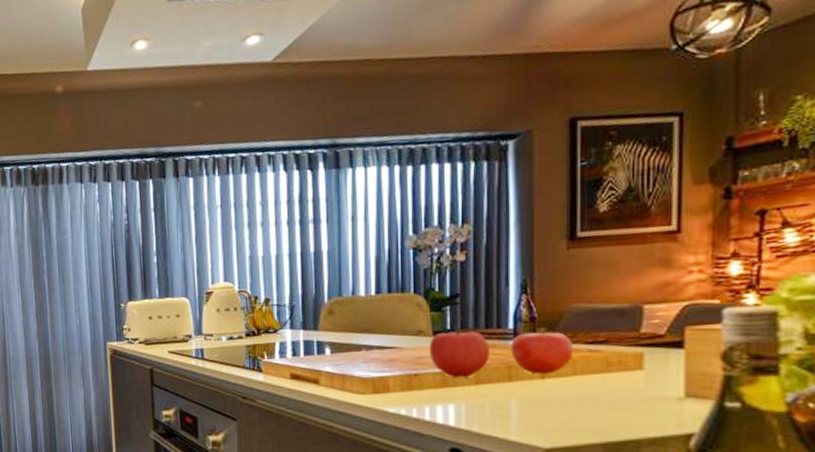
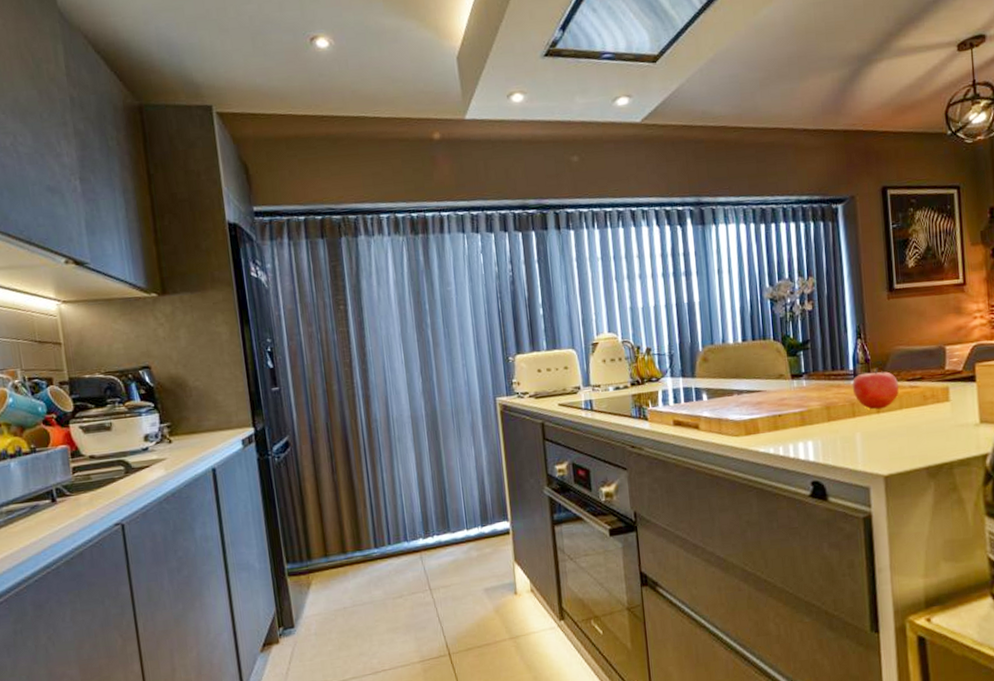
fruit: present [429,326,490,378] -> none [788,369,837,417]

